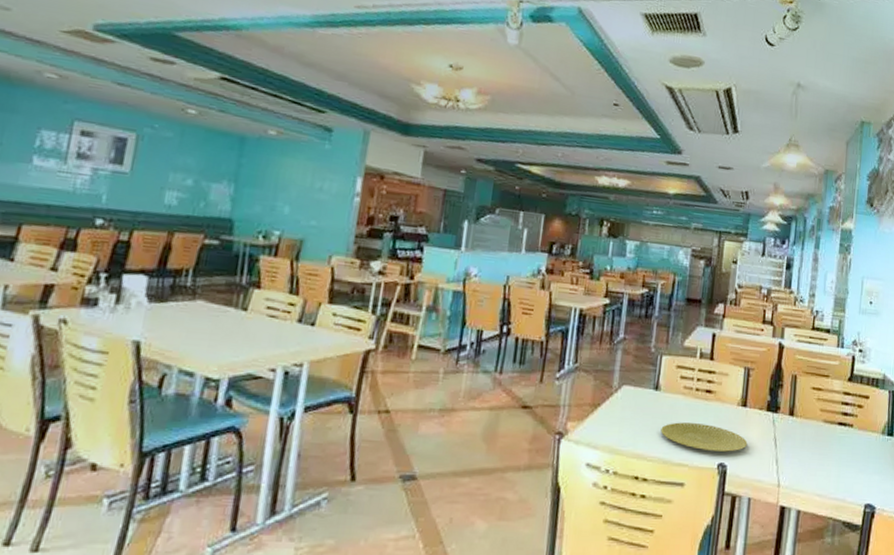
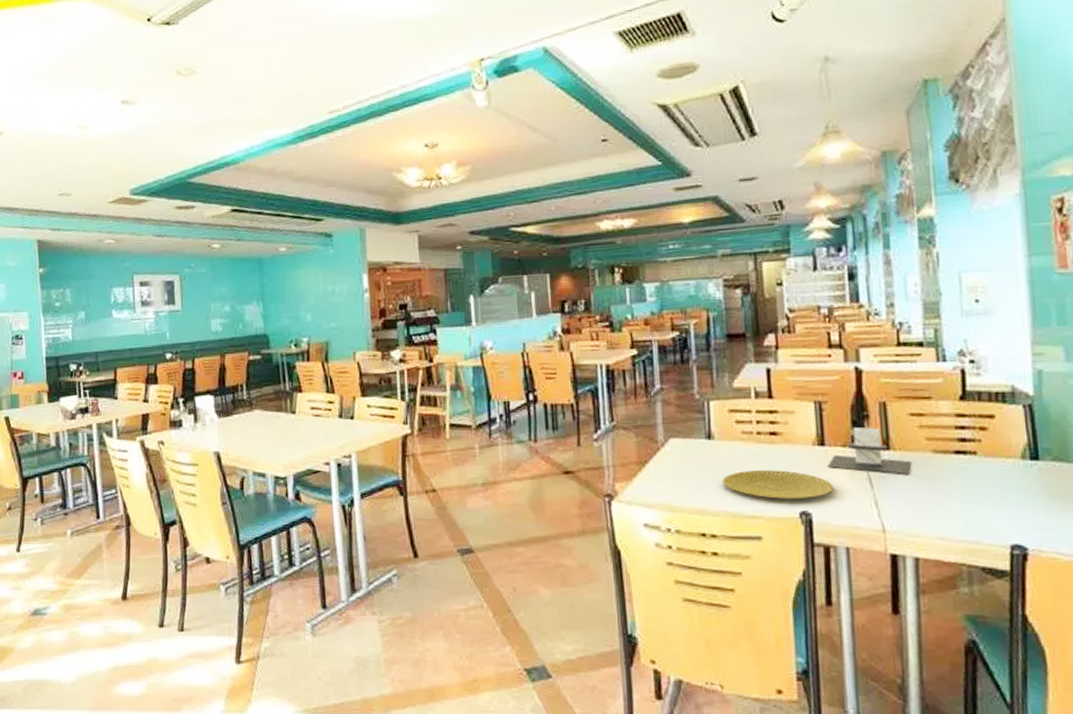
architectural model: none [745,394,808,438] -> present [827,427,912,474]

